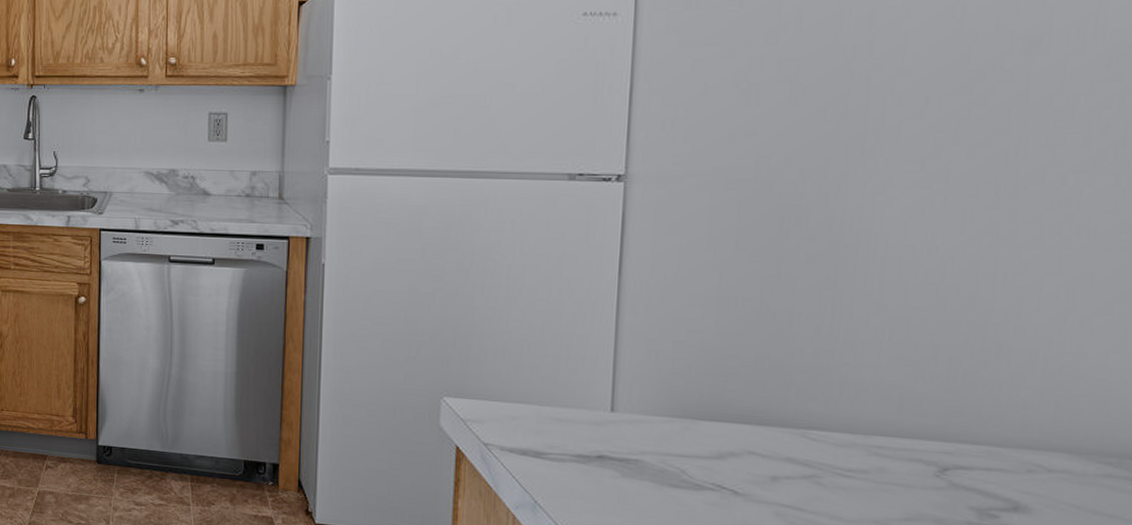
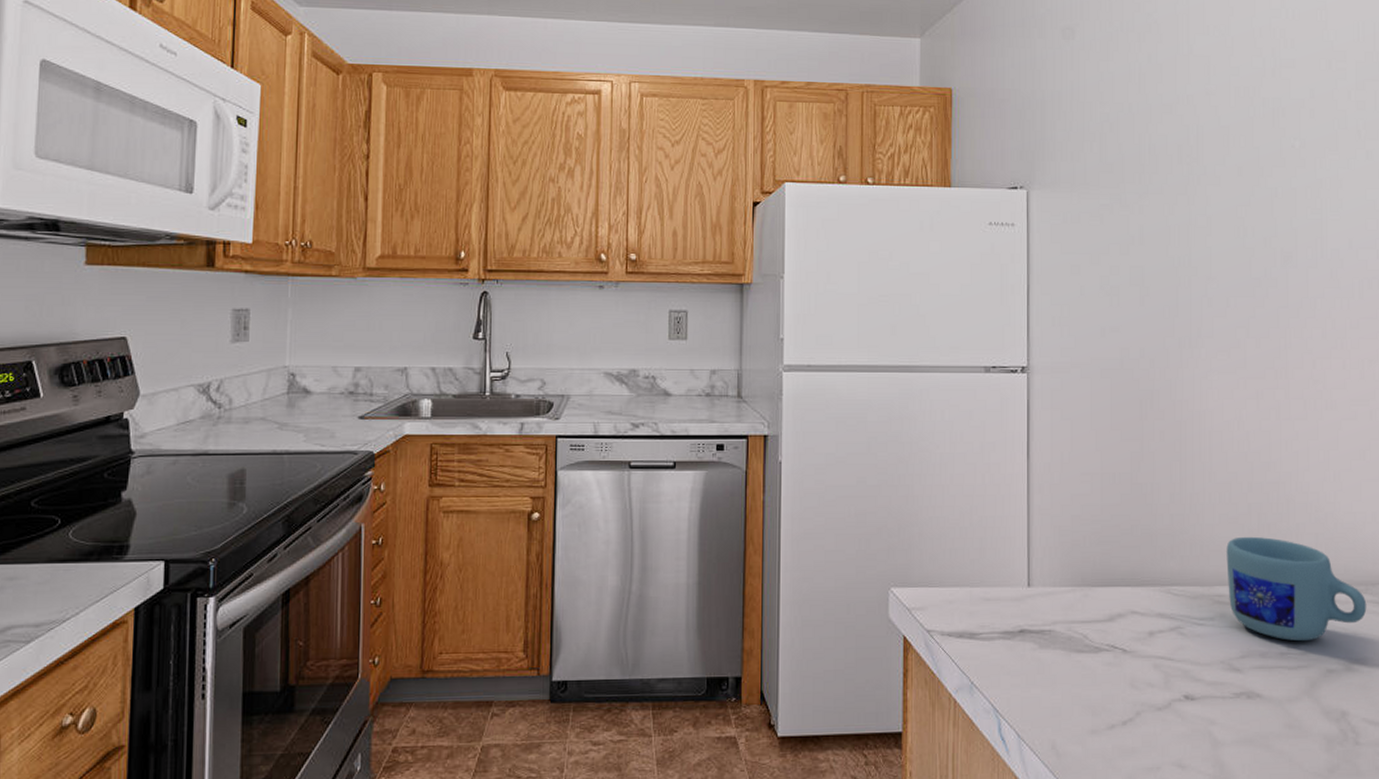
mug: none [893,382,1118,514] -> present [1226,536,1367,642]

